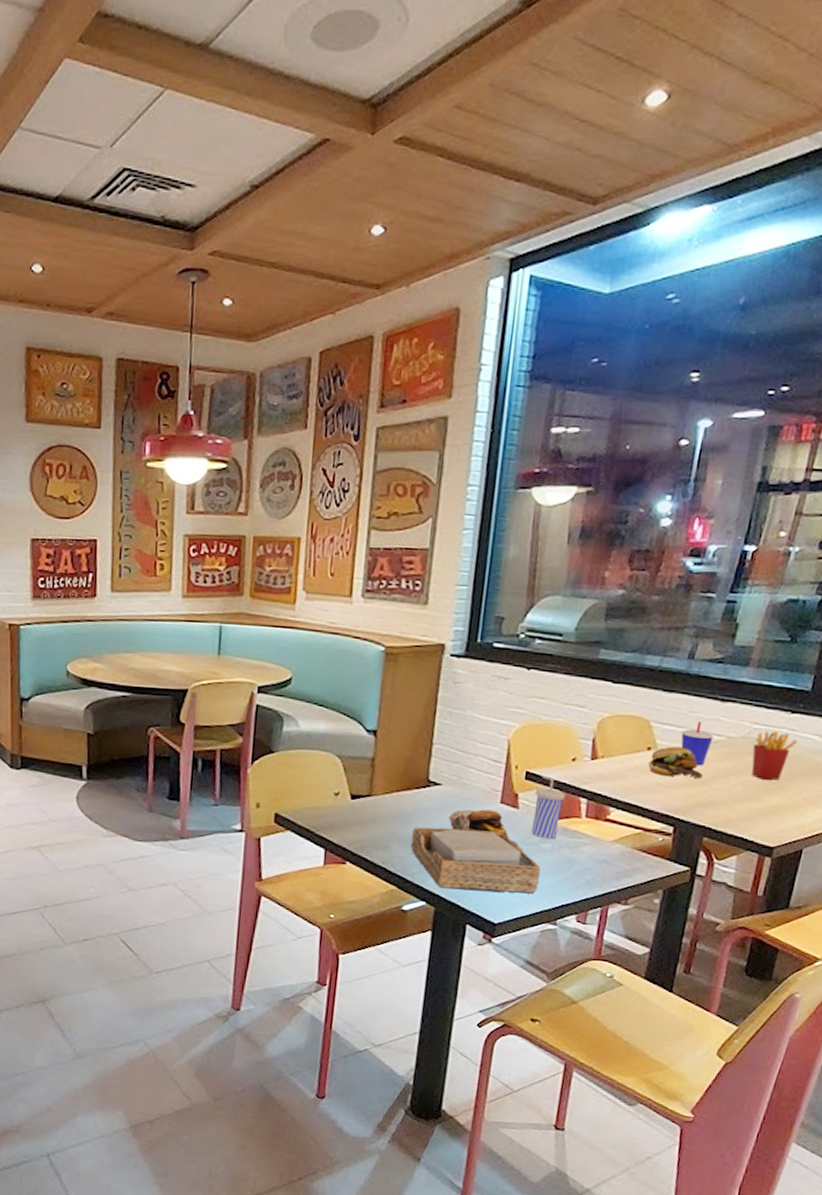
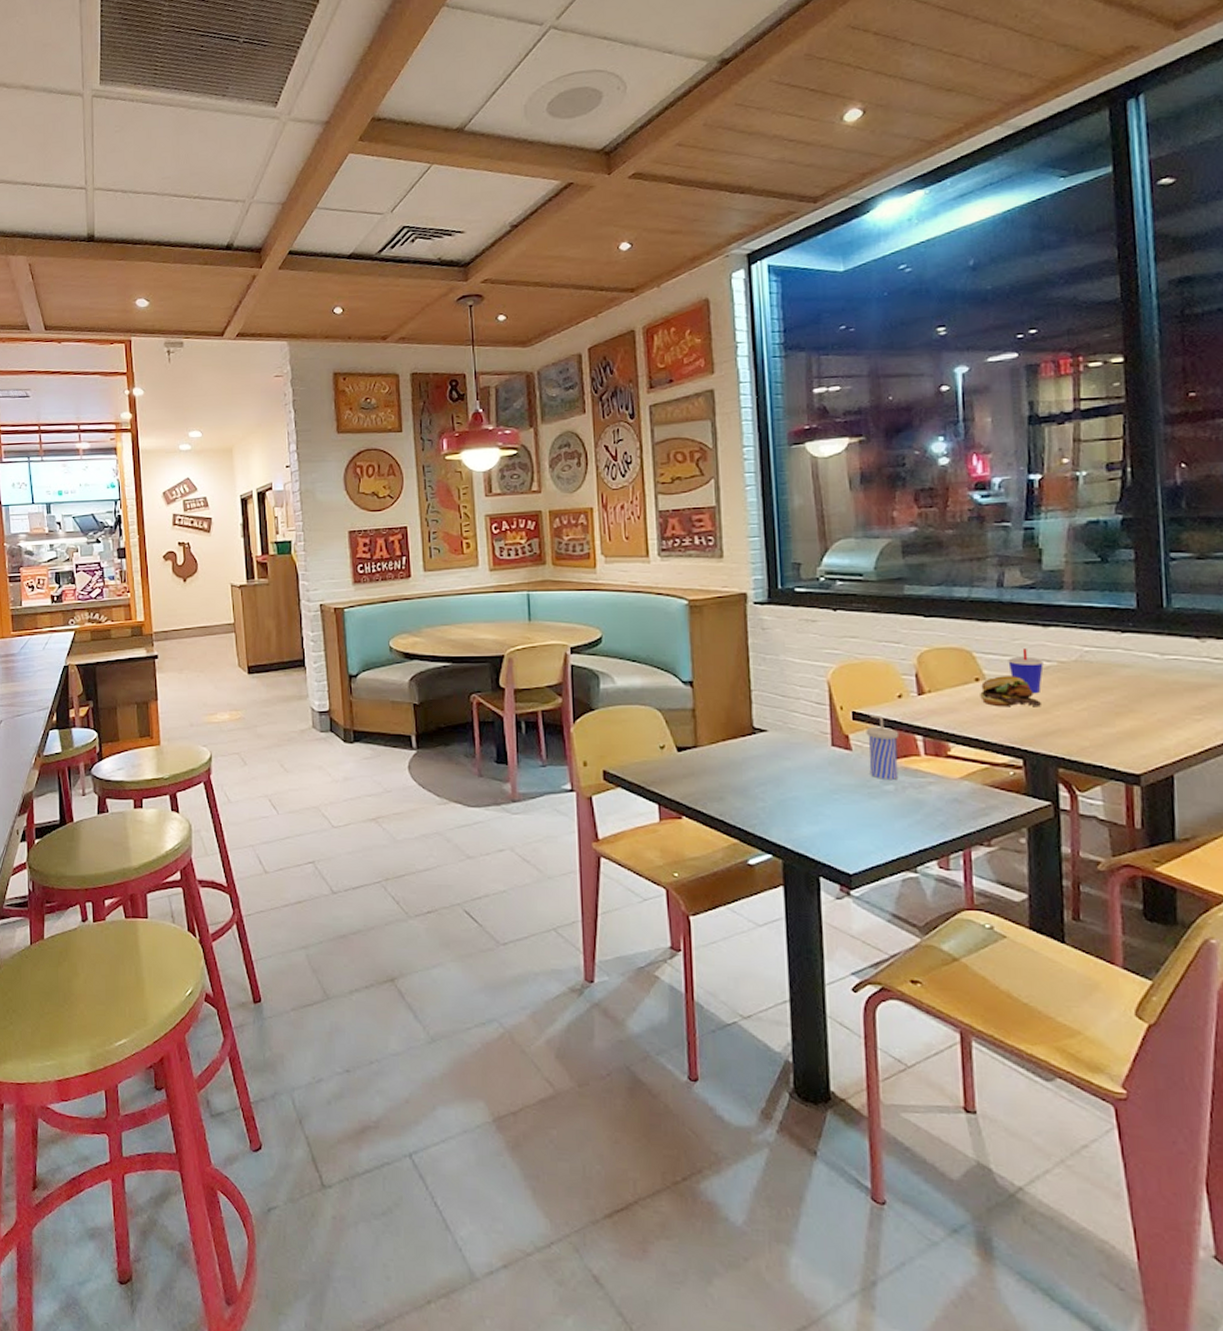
napkin holder: present [411,827,541,894] -> none [746,775,889,840]
burger: present [448,809,524,850] -> none [780,753,866,794]
french fries: present [751,731,797,780] -> none [1089,653,1136,703]

